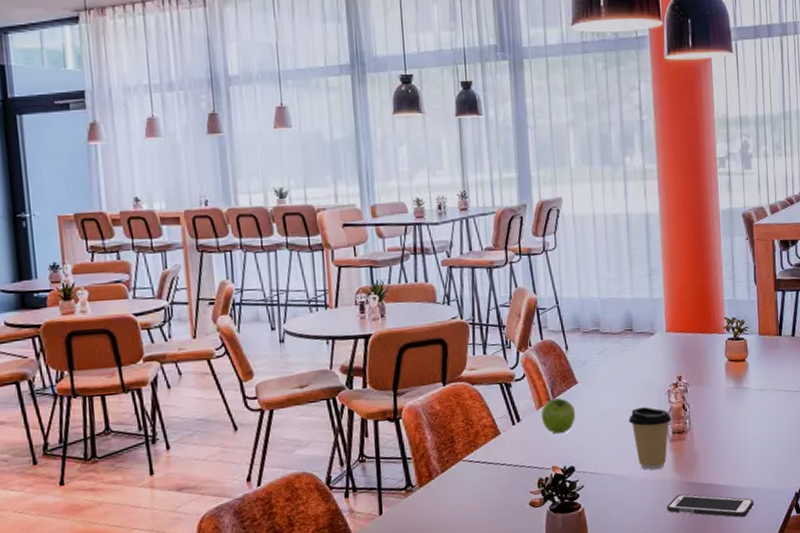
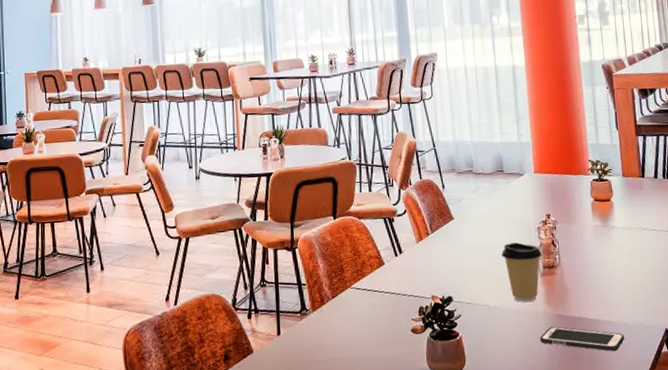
fruit: present [541,398,576,434] -> none [420,233,453,266]

